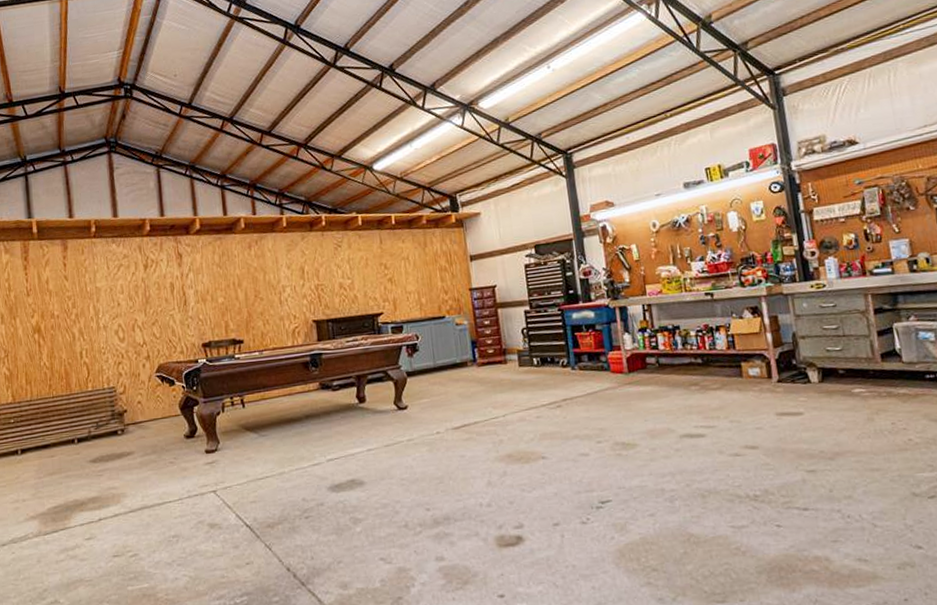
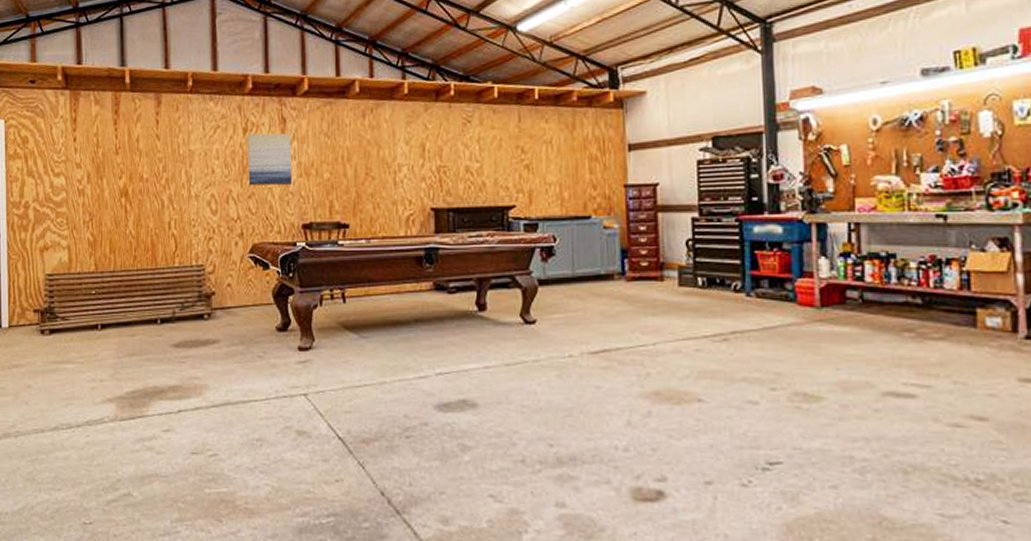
wall art: none [148,267,190,314] -> present [247,133,292,186]

